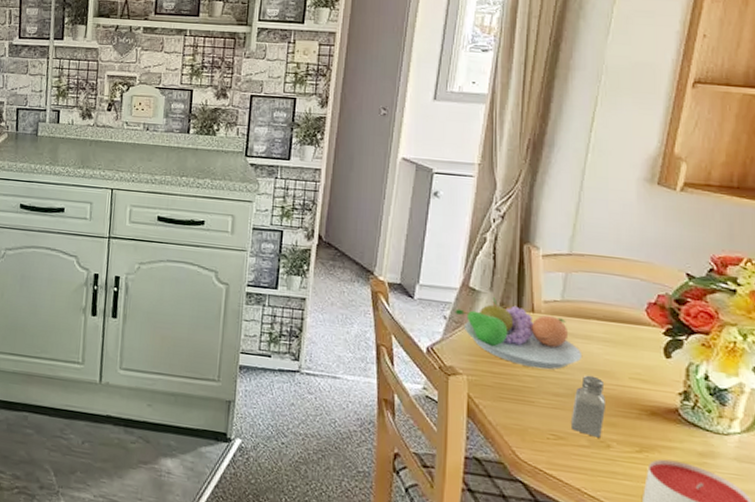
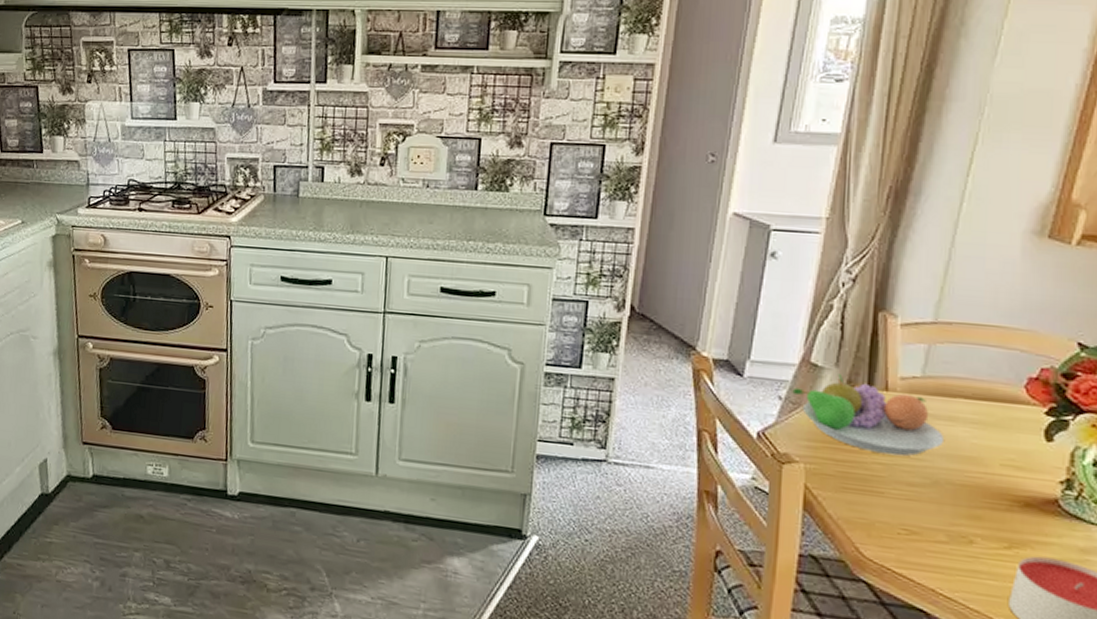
saltshaker: present [570,375,607,438] -> none [926,461,971,533]

